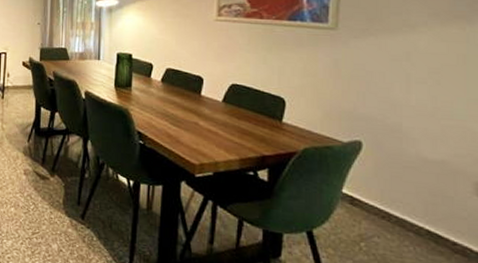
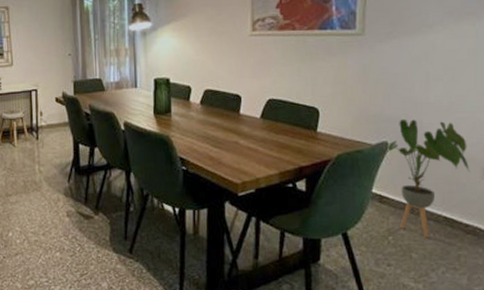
house plant: none [359,119,459,251] -> present [386,119,470,238]

